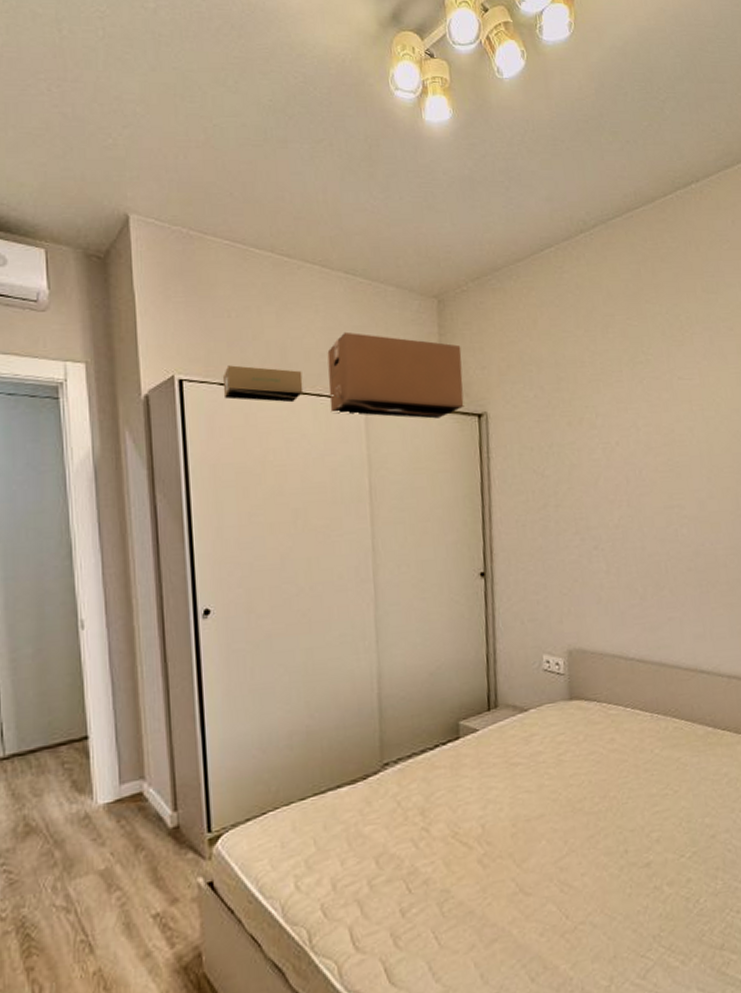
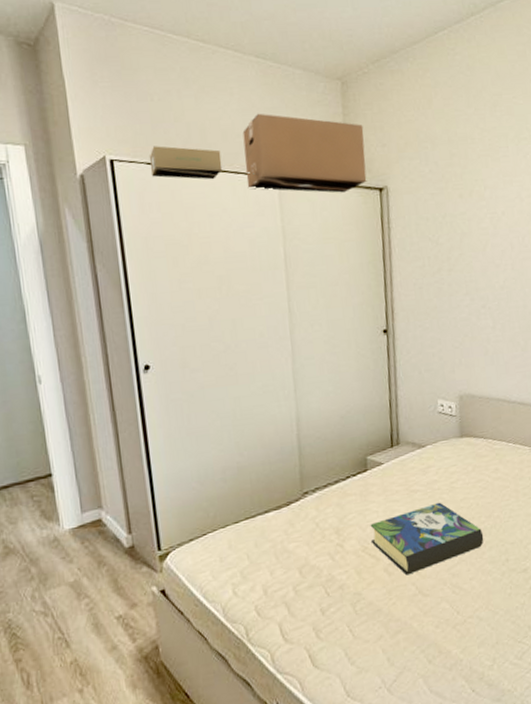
book: none [462,778,598,869] -> present [370,502,484,576]

